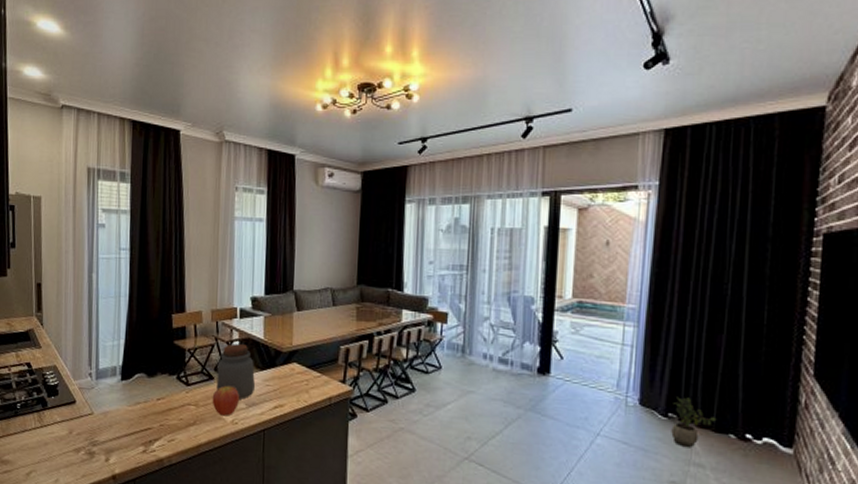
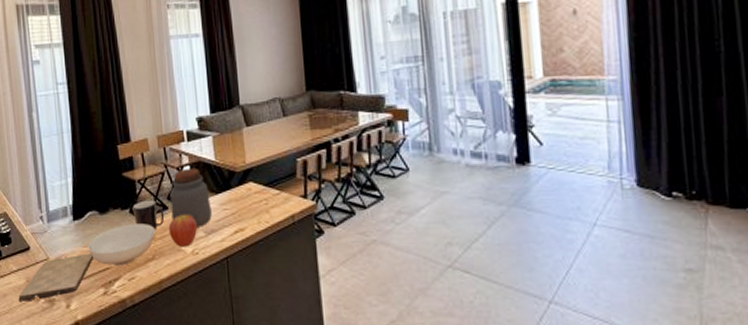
cutting board: none [59,412,138,452] -> present [18,253,94,301]
bowl: none [132,389,200,427] -> present [87,224,156,265]
mug: none [179,368,210,398] -> present [132,200,165,231]
potted plant: present [671,396,717,447] -> none [676,172,731,228]

